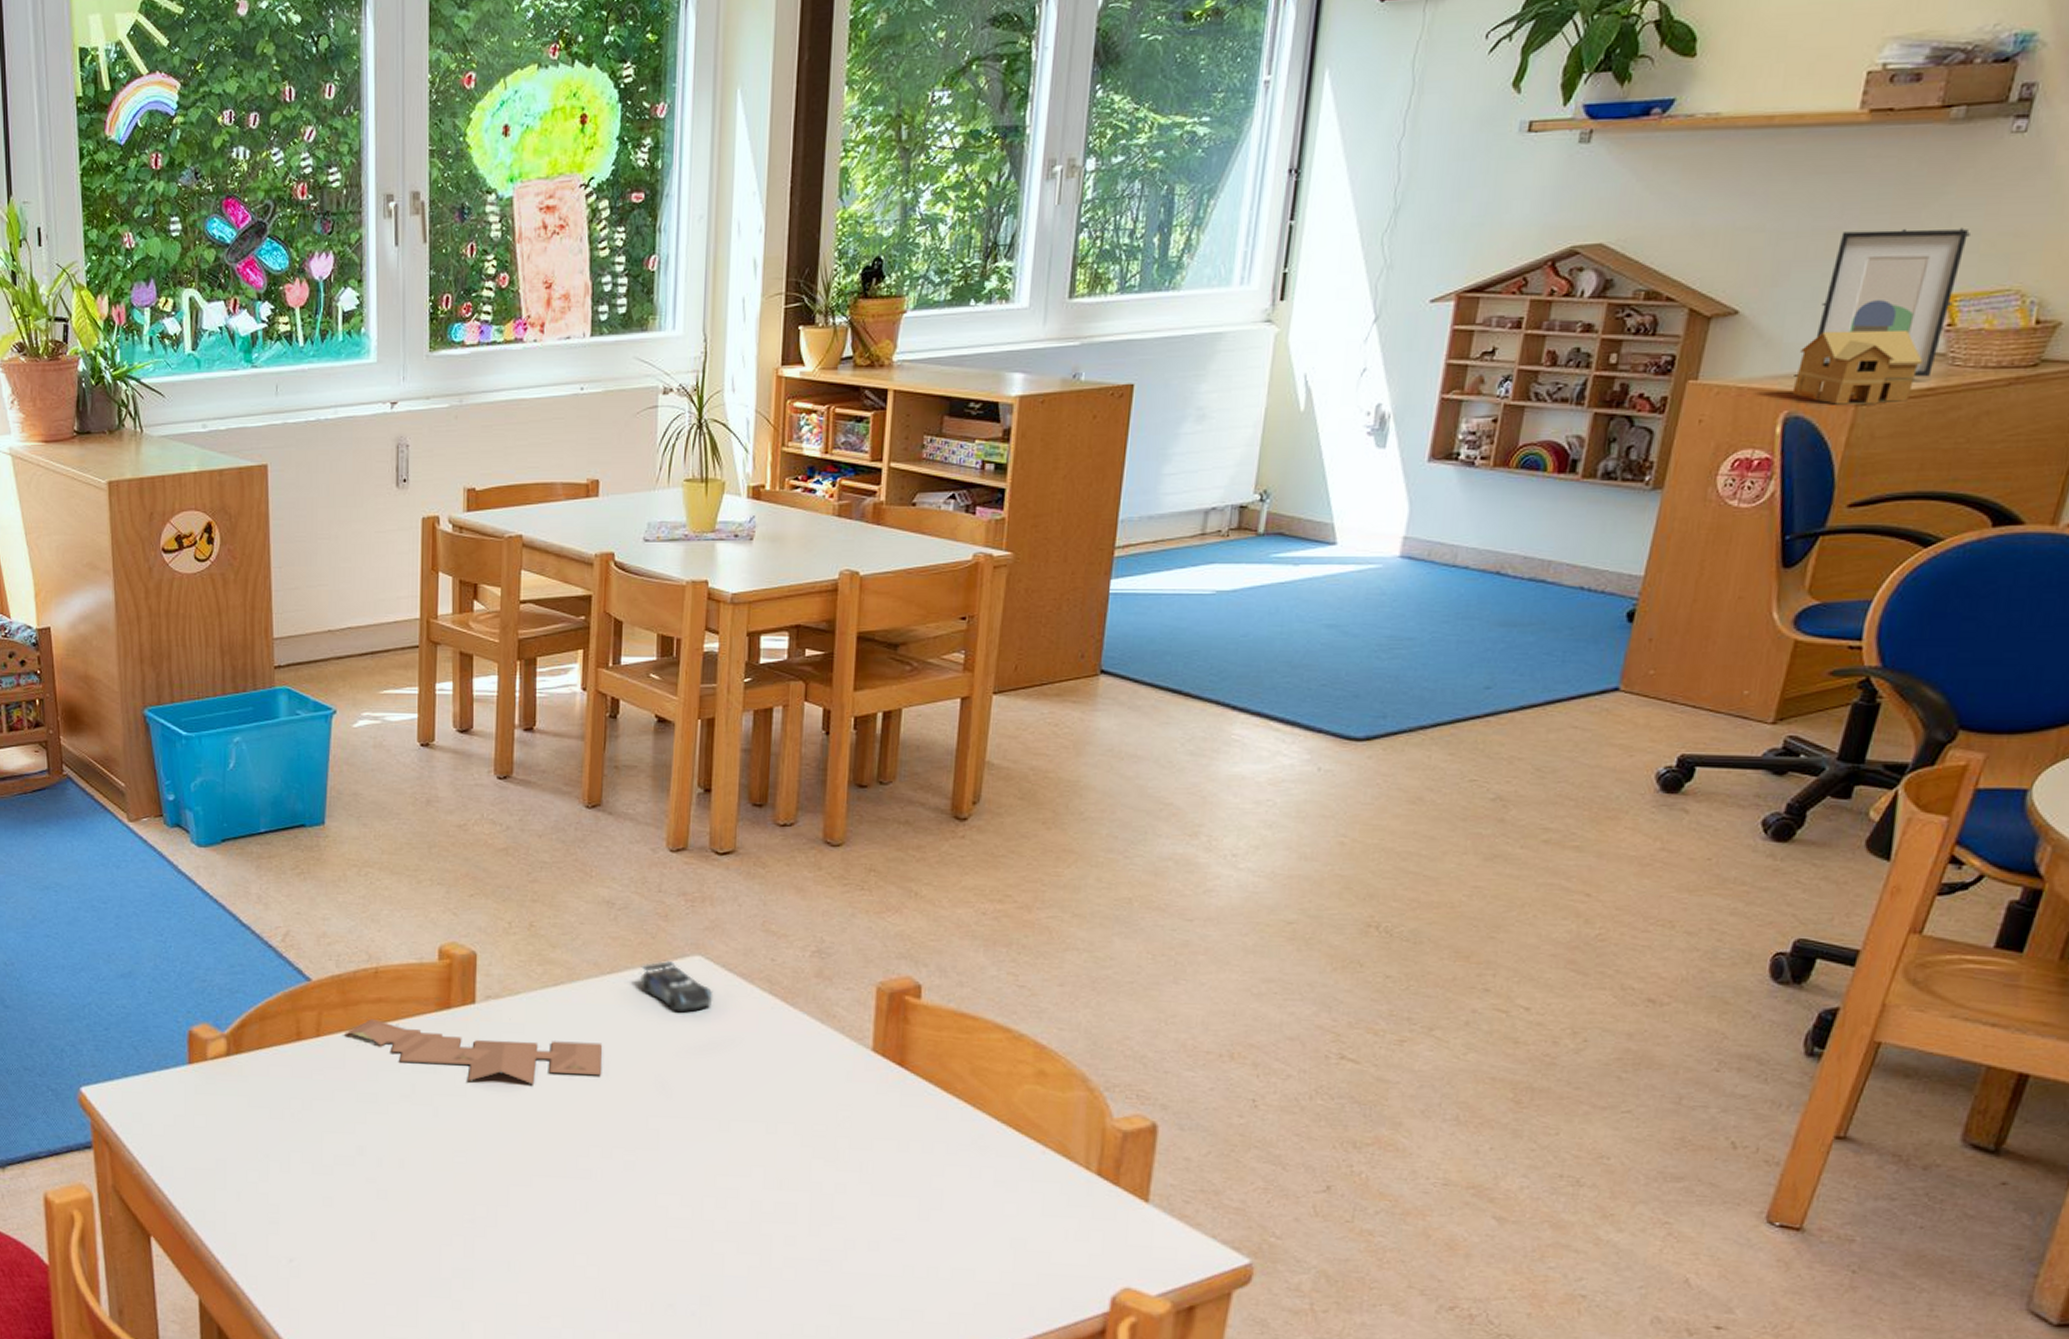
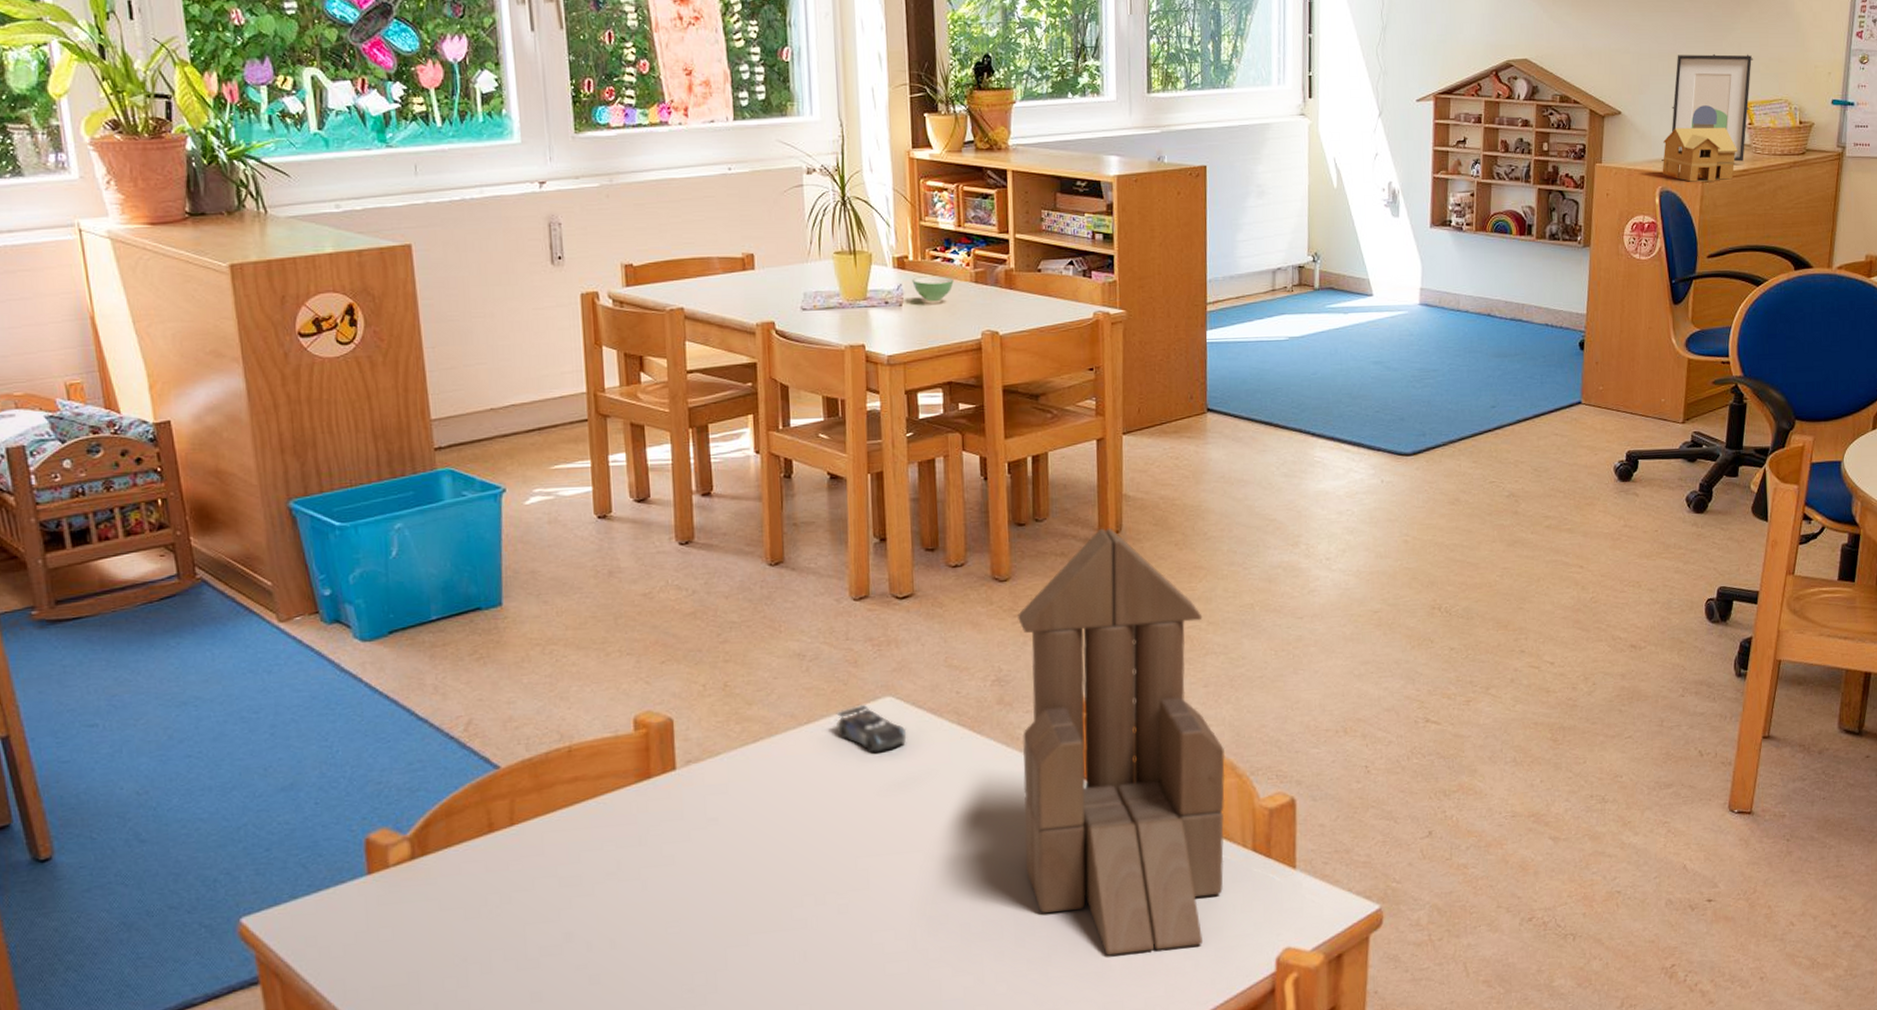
papers: present [344,1018,603,1084] -> none [540,792,809,849]
bowl: none [767,508,814,538] -> present [912,276,954,304]
toy blocks: none [829,797,1076,1268] -> present [1016,527,1225,956]

